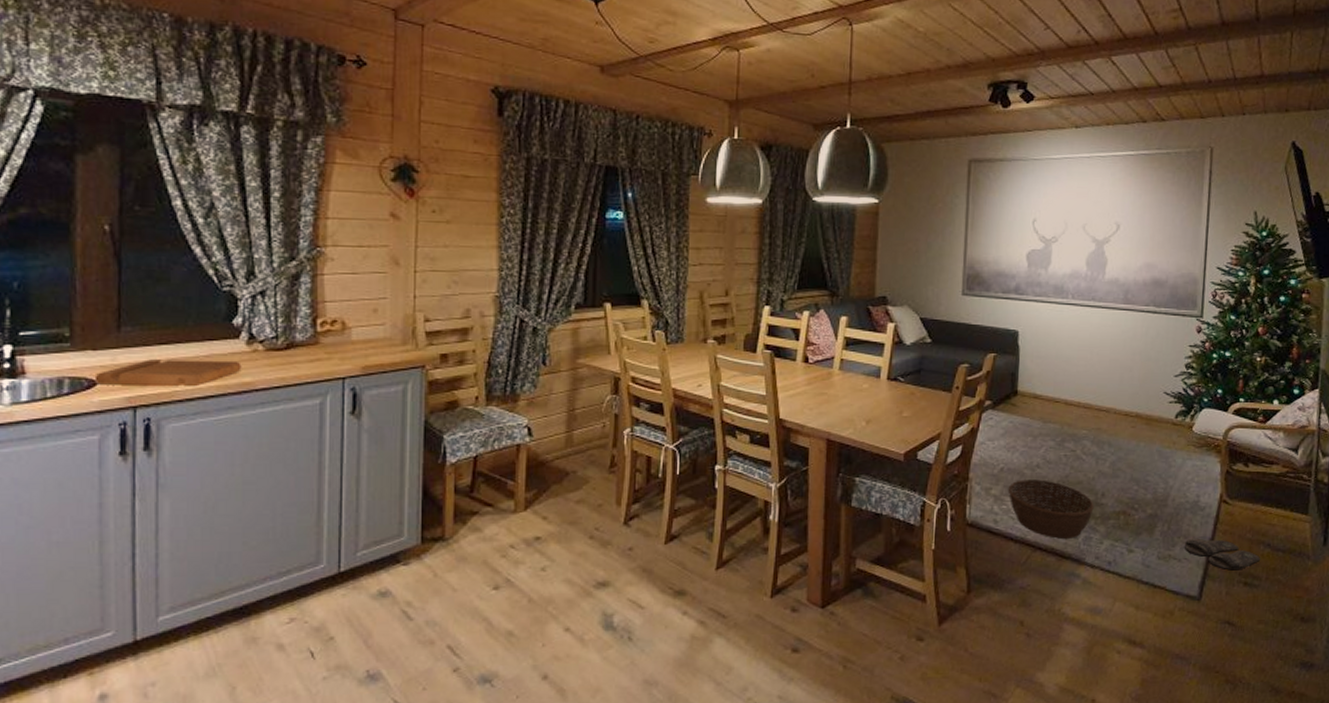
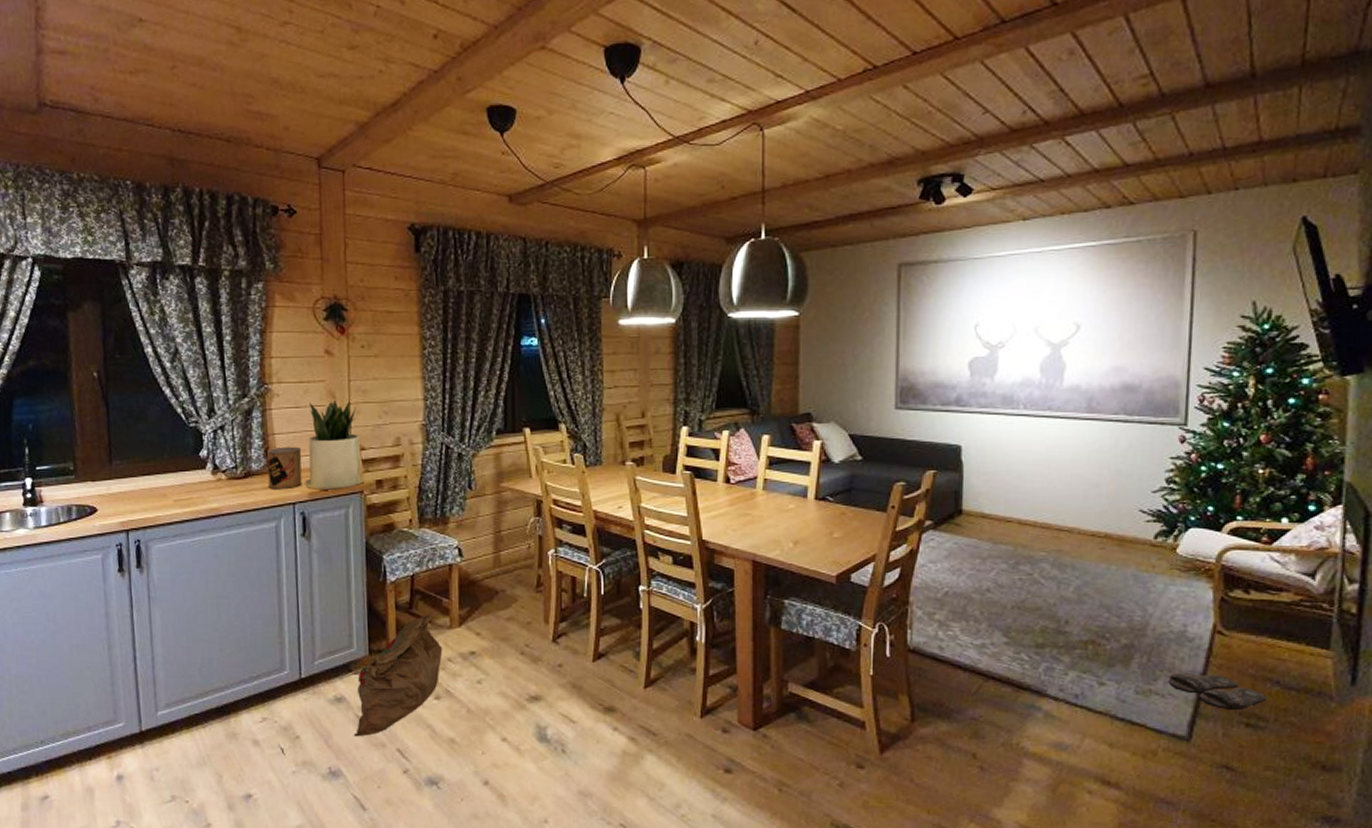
cutting board: present [94,359,242,387] -> none [95,489,209,513]
tin can: none [314,315,357,363] -> present [267,446,302,490]
planter: none [356,266,428,365] -> present [303,399,365,491]
bag: none [399,498,505,635] -> present [354,614,443,737]
basket: present [1007,479,1094,539] -> none [954,604,1056,668]

